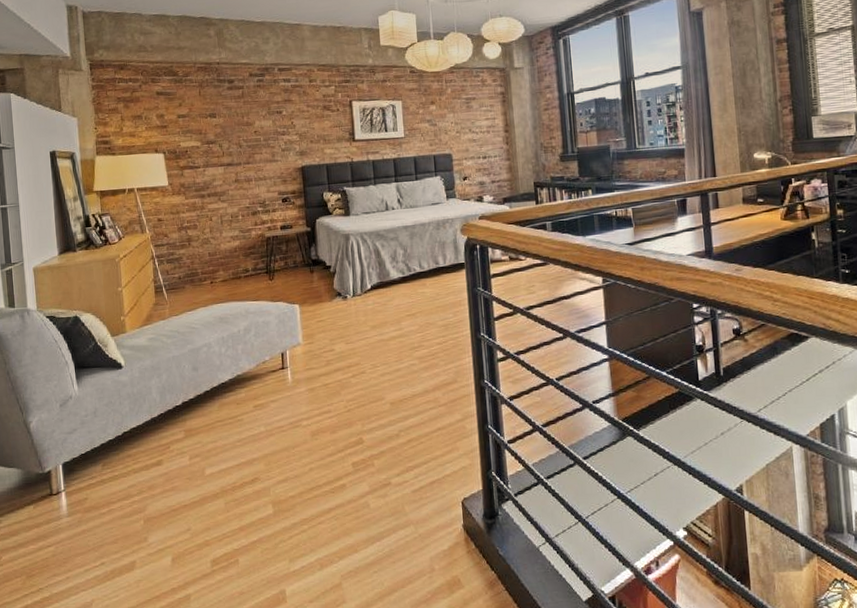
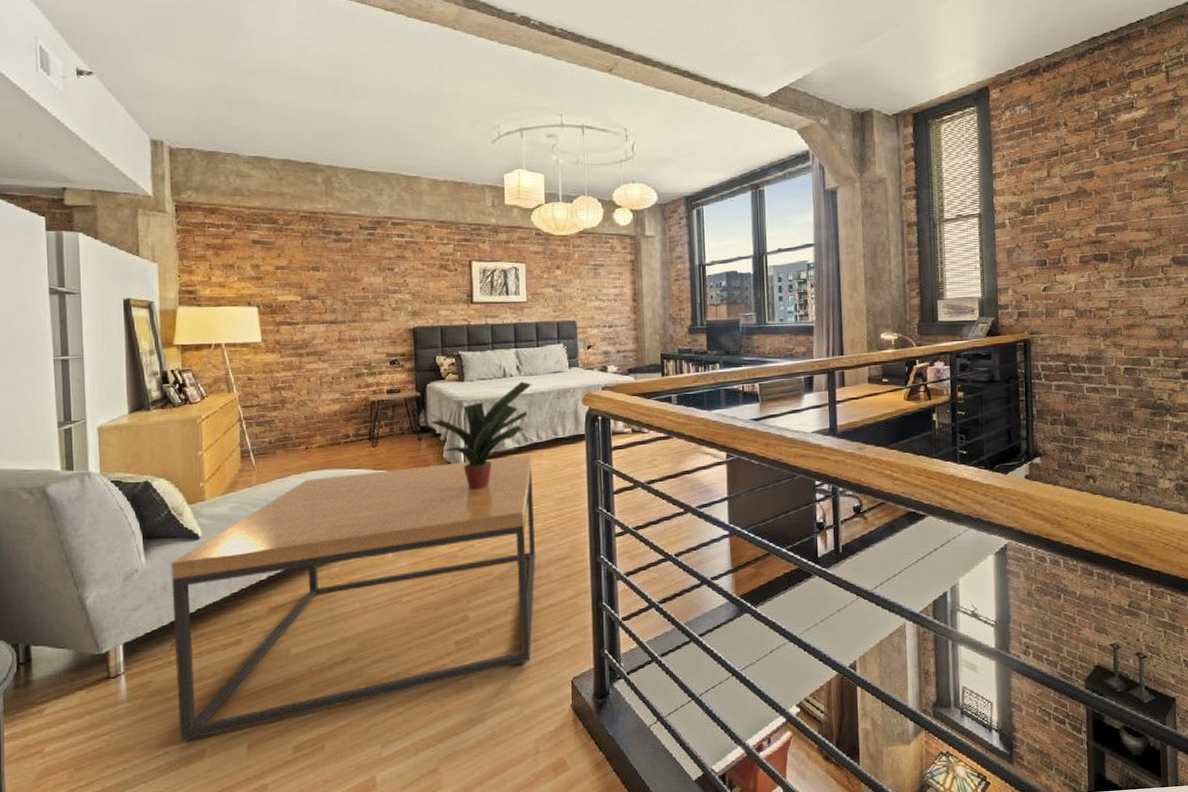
coffee table: none [99,284,424,553] -> present [171,455,536,741]
potted plant: none [318,214,413,319] -> present [428,381,532,490]

